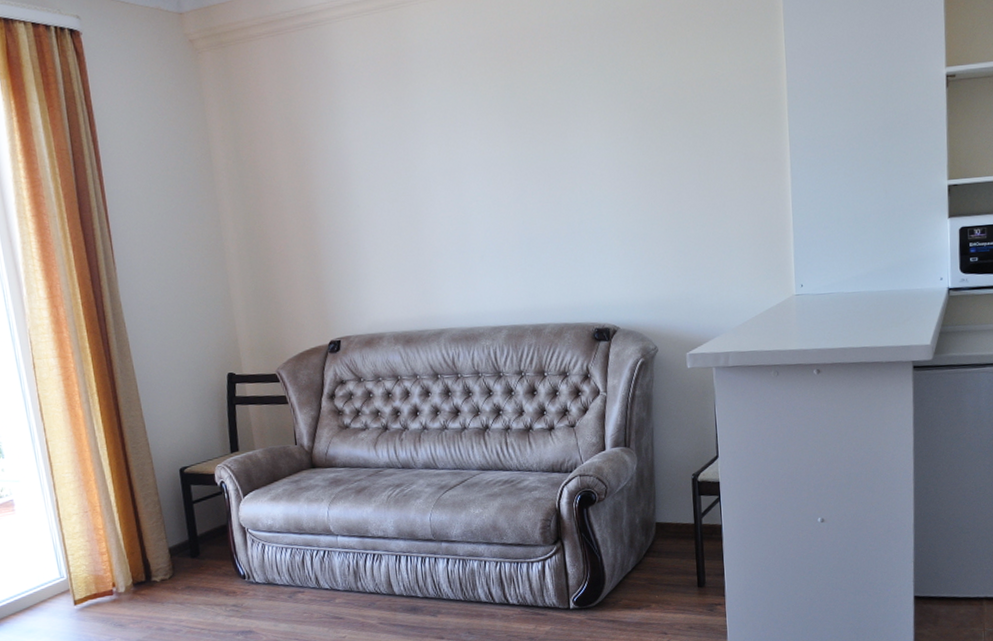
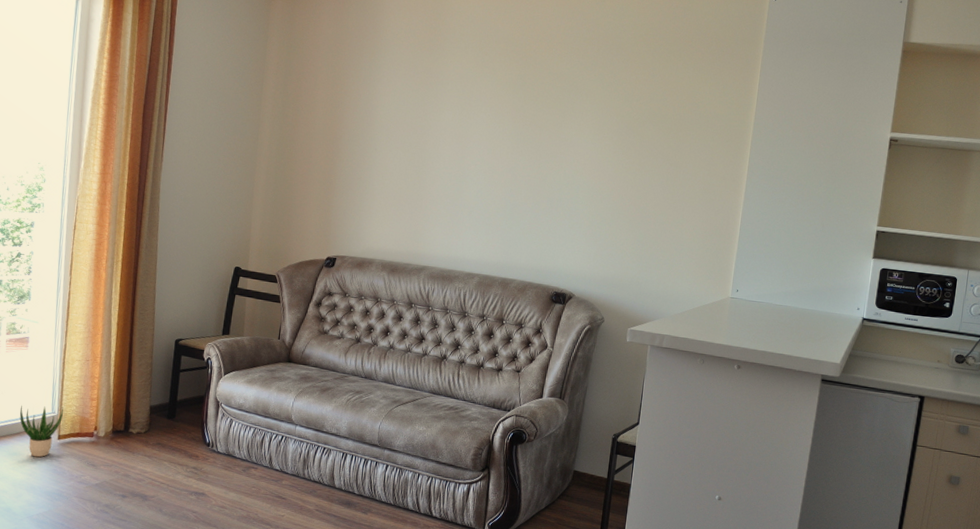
potted plant: none [24,569,74,630] -> present [20,406,63,458]

